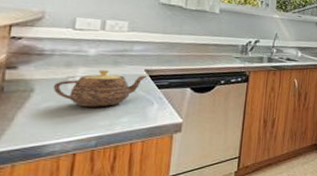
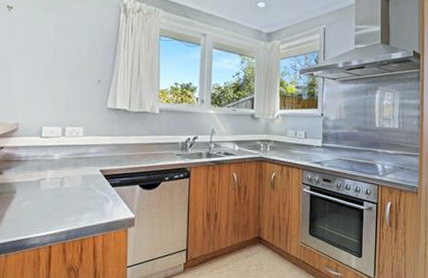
teapot: present [53,70,148,107] -> none [29,172,103,205]

